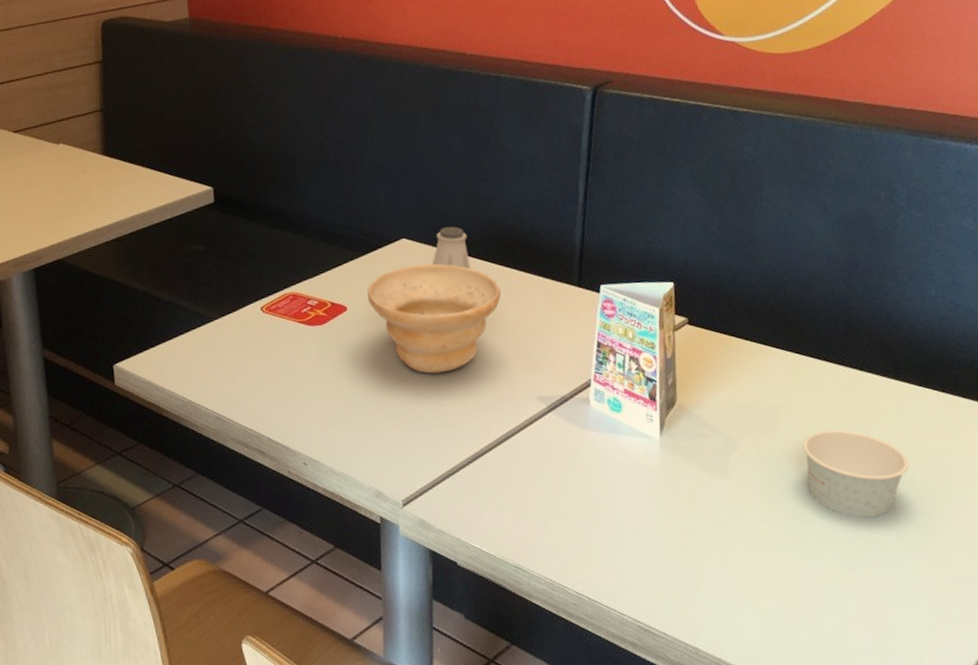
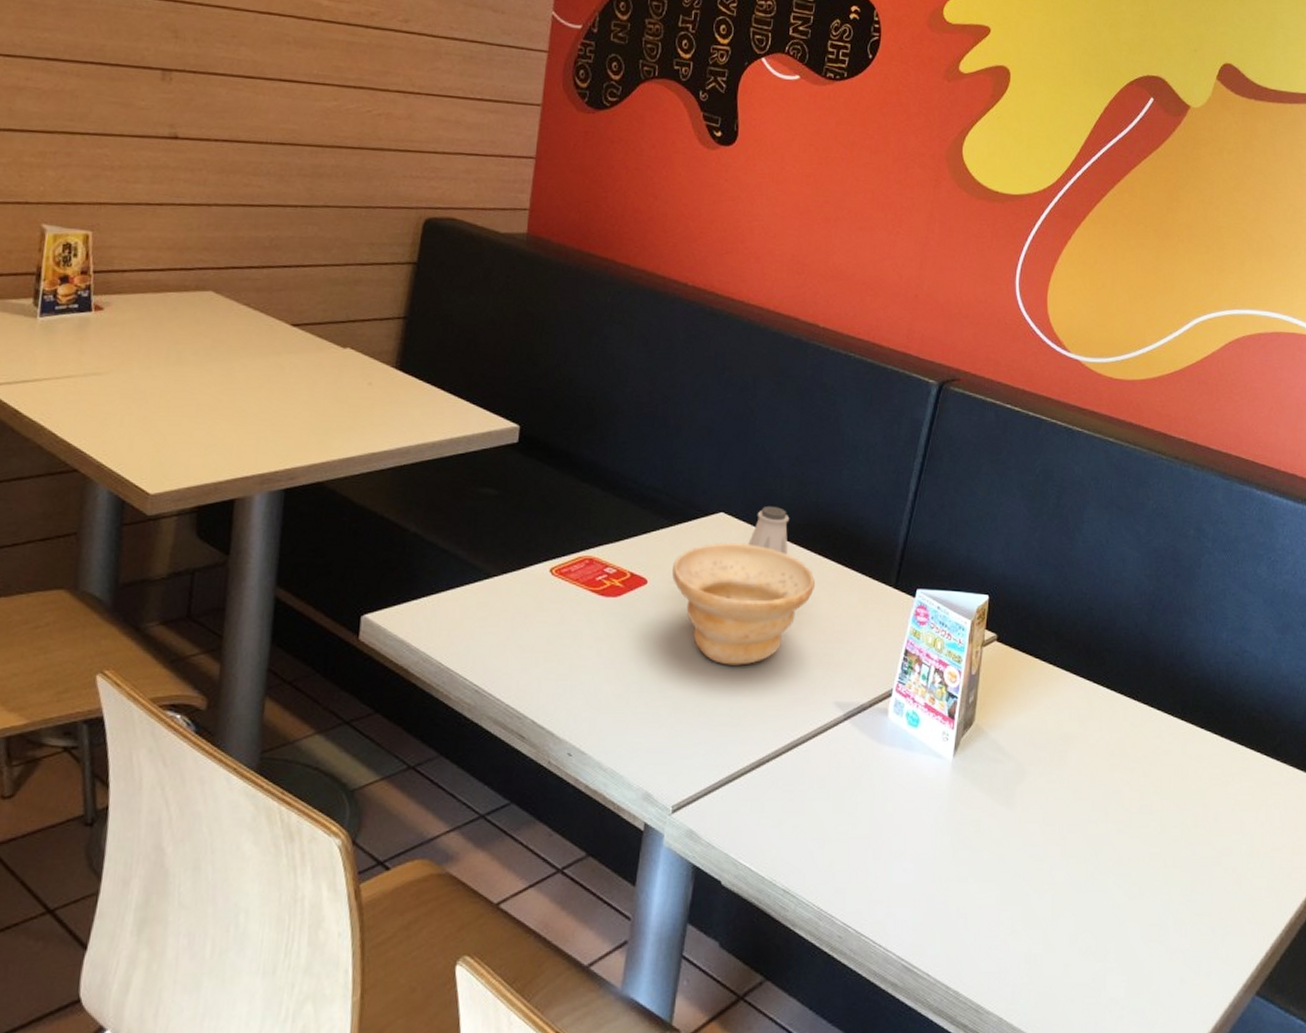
paper cup: present [802,430,910,518] -> none [1088,766,1183,860]

